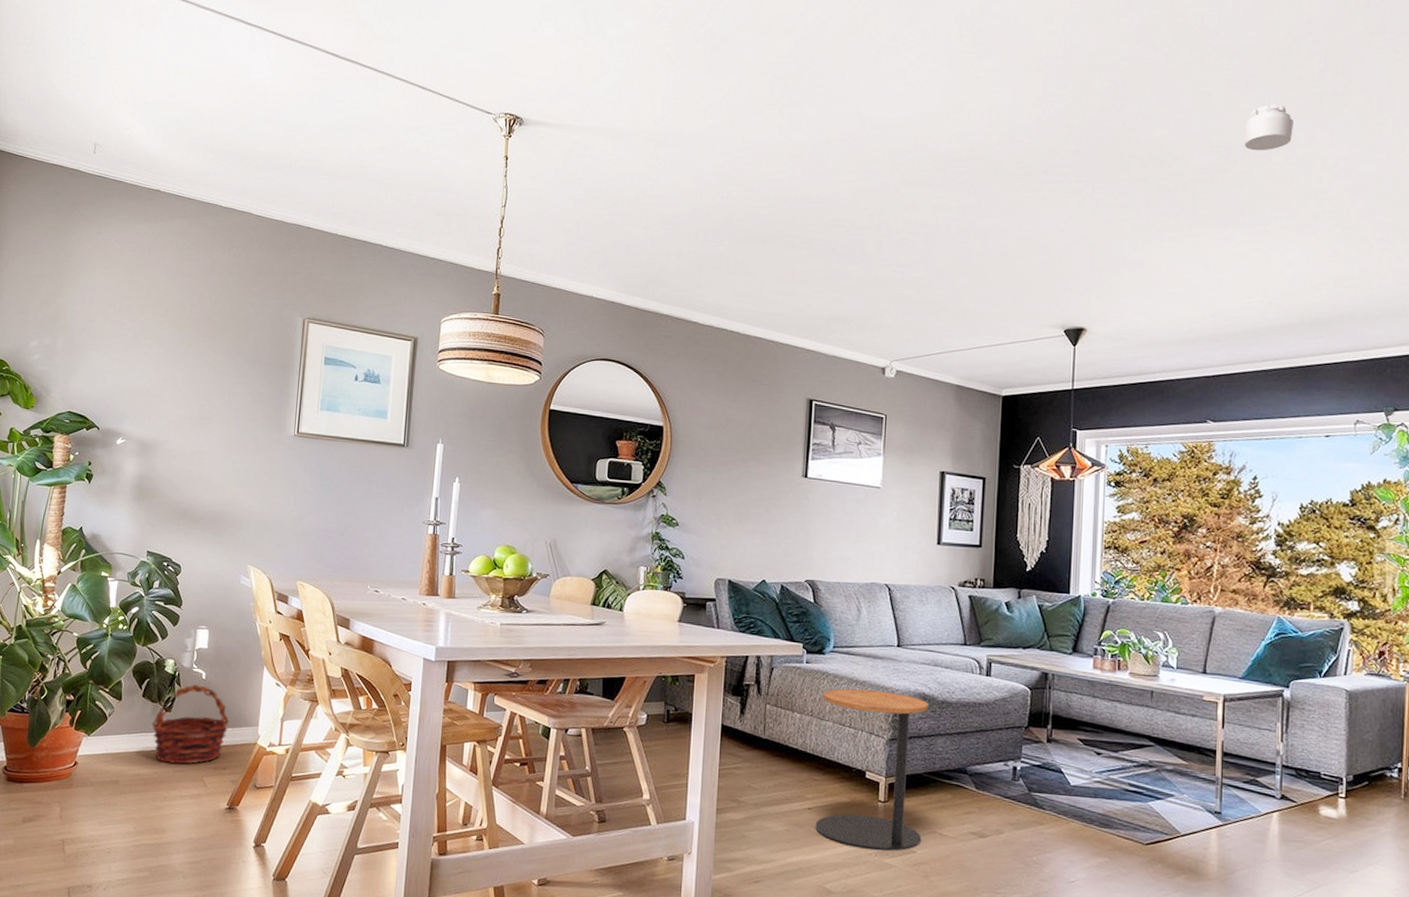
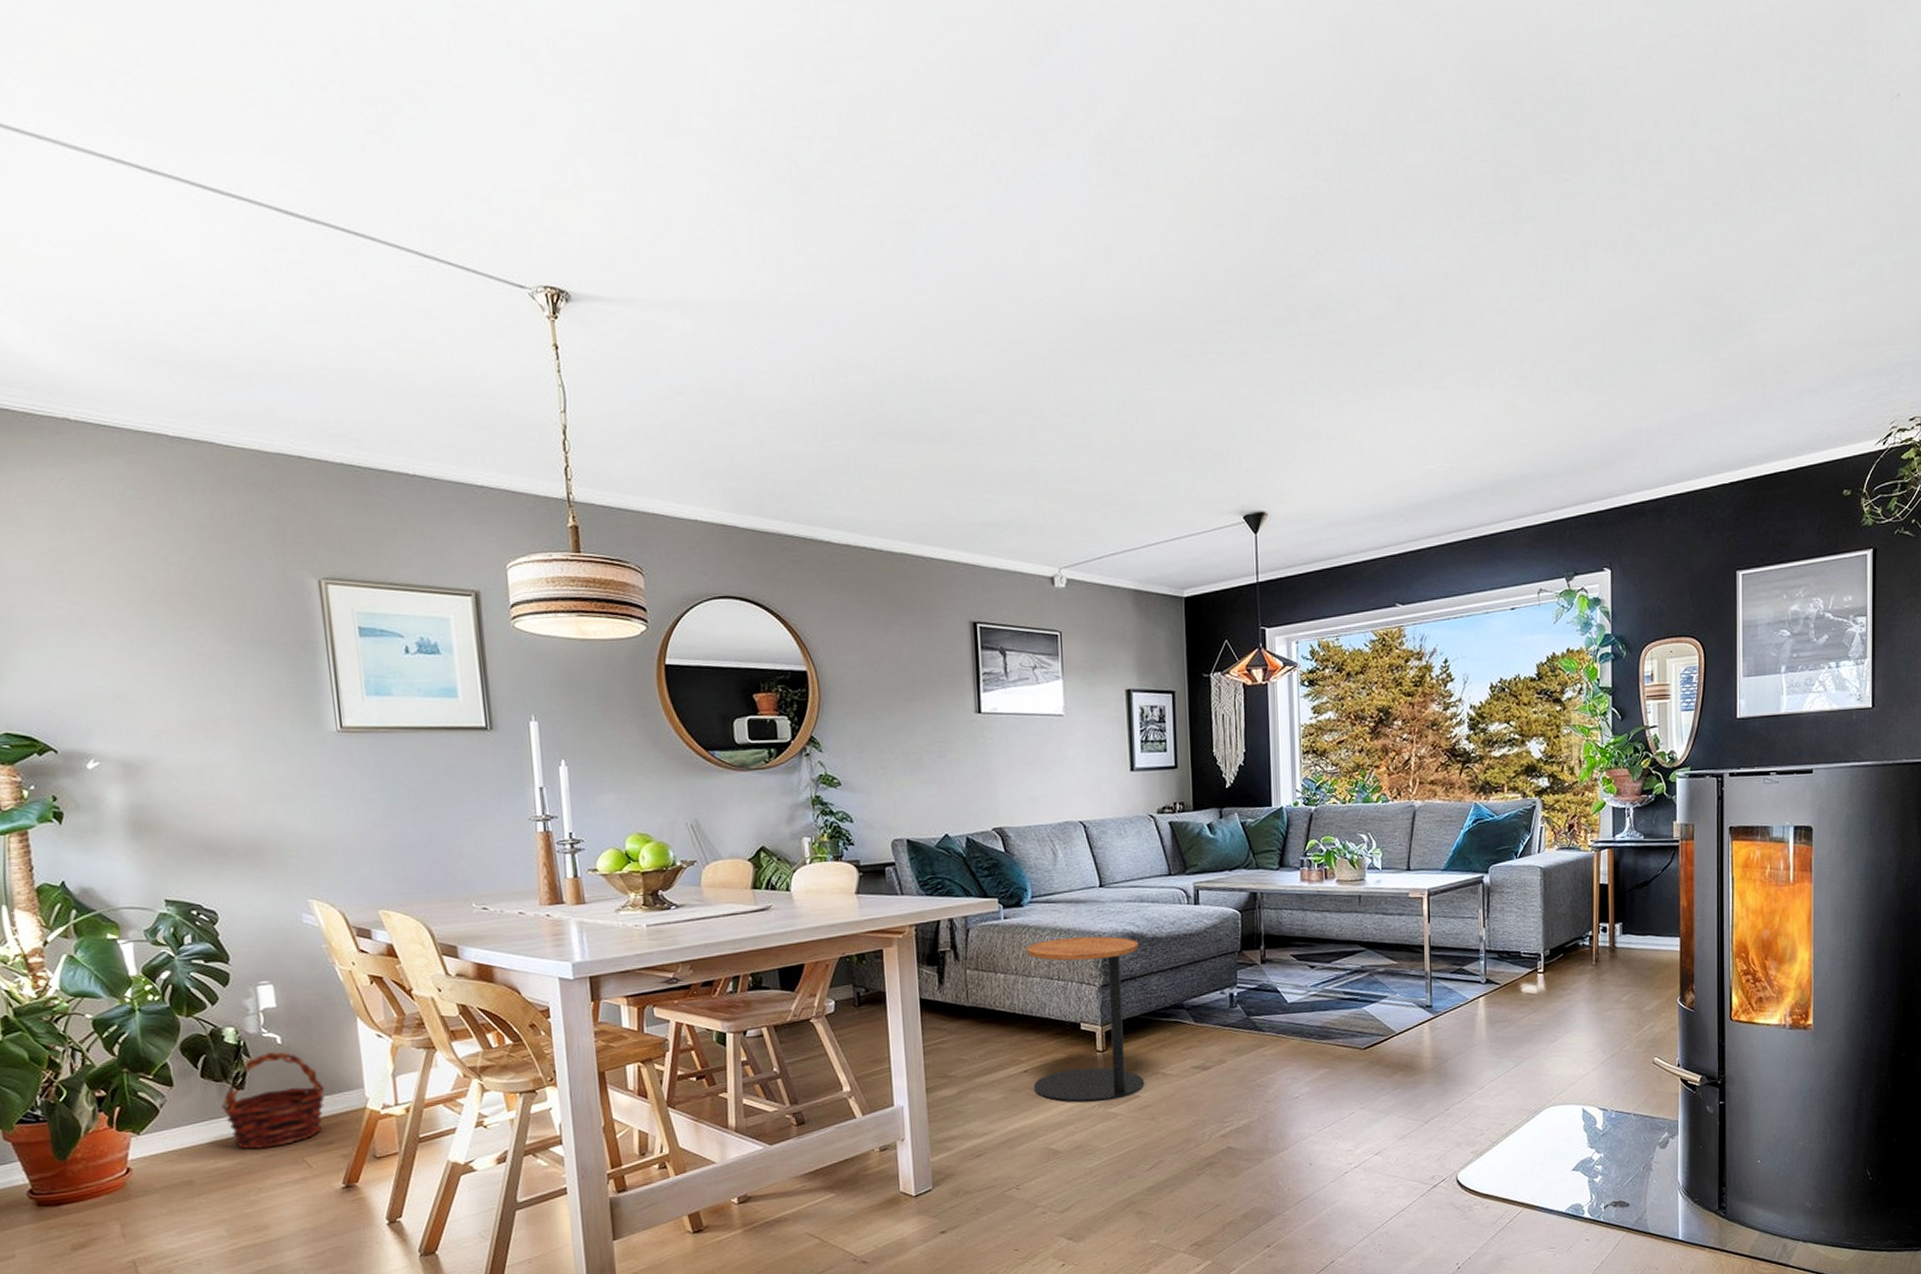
smoke detector: present [1243,104,1293,151] -> none [1414,238,1465,294]

